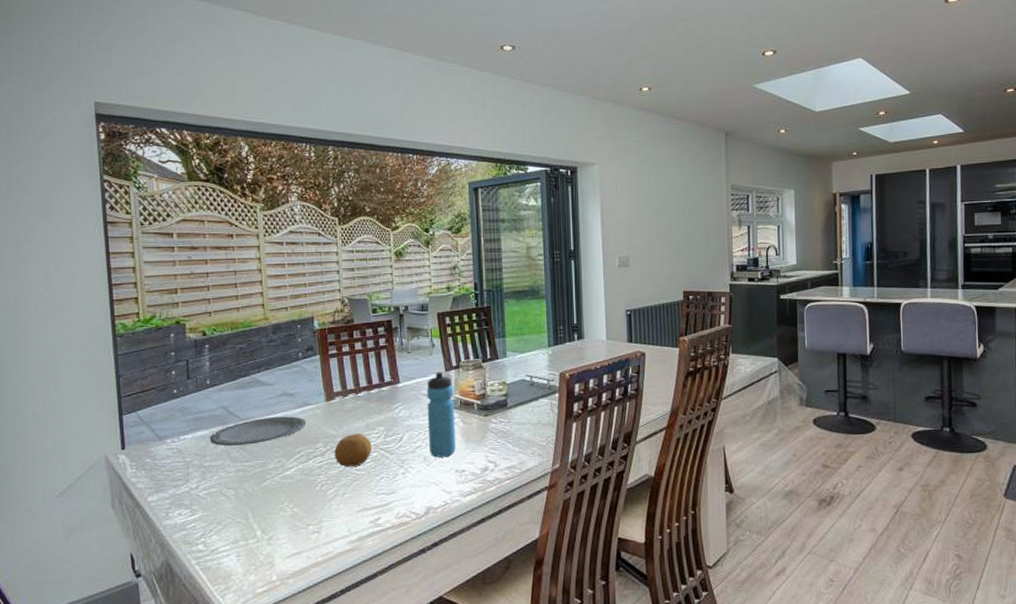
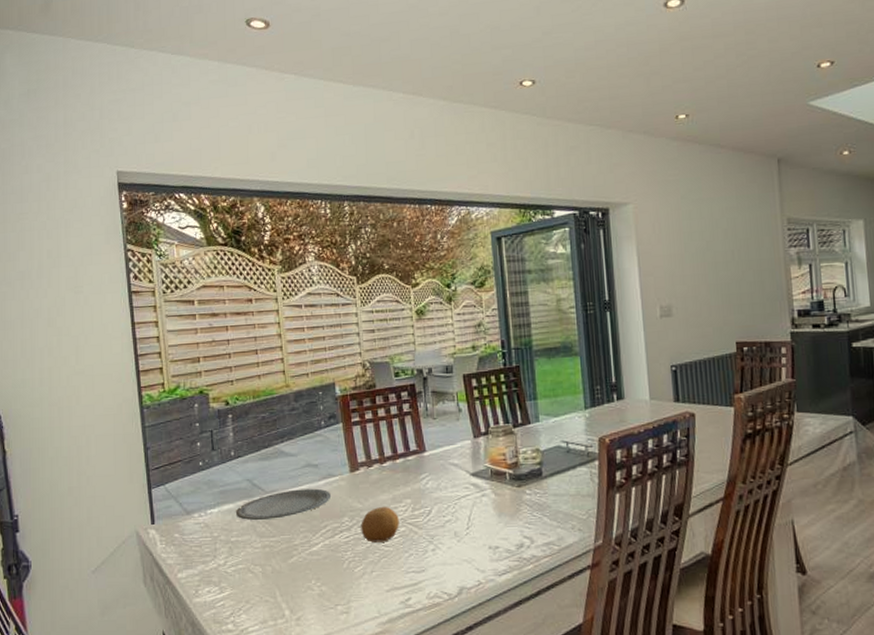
water bottle: present [427,372,456,458] -> none [454,439,488,533]

